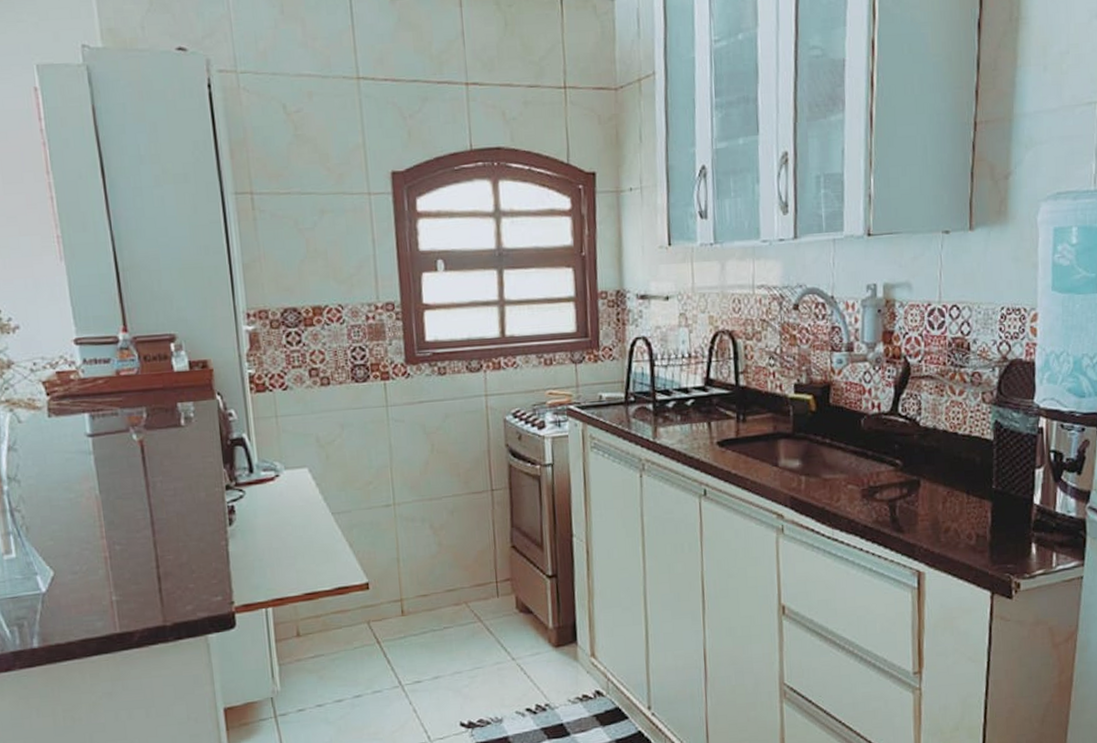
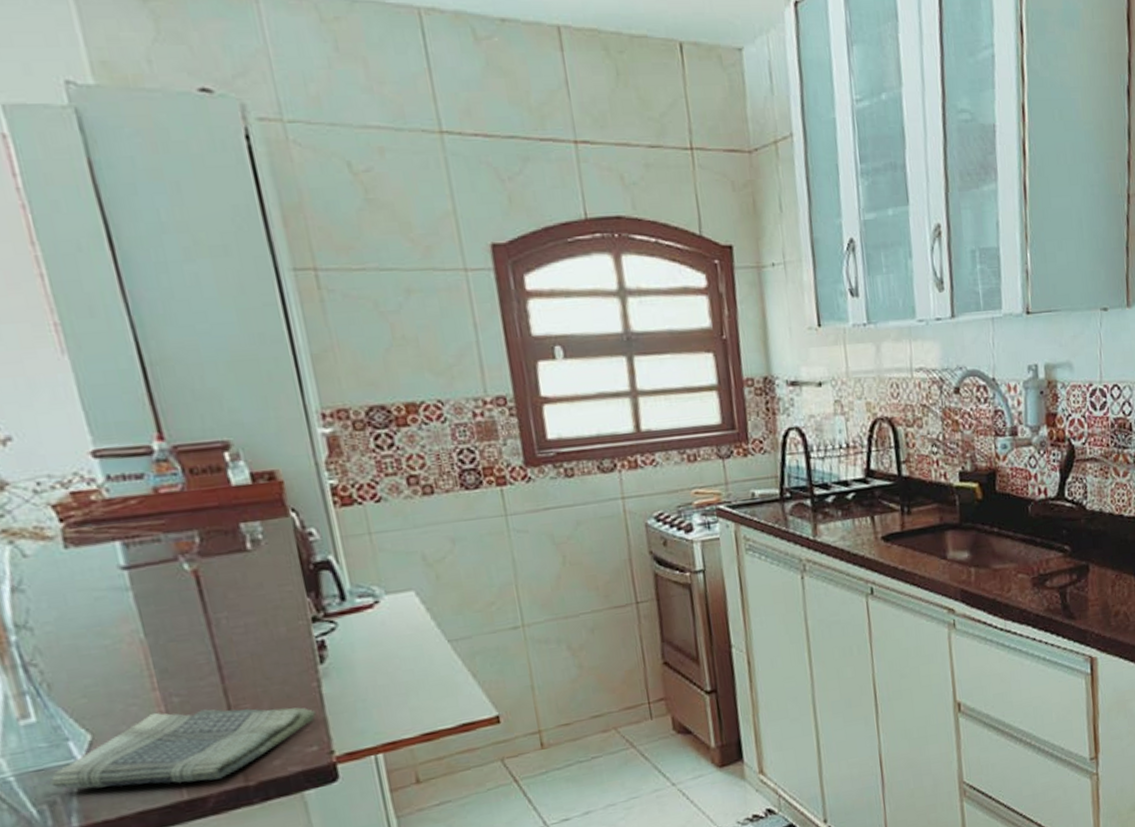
dish towel: none [20,557,222,618] -> present [49,707,316,790]

